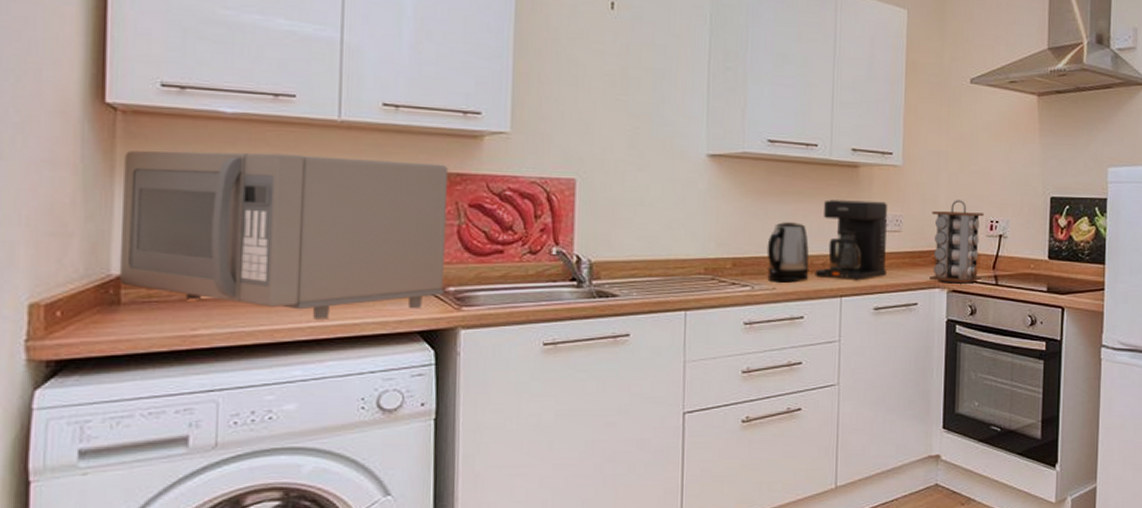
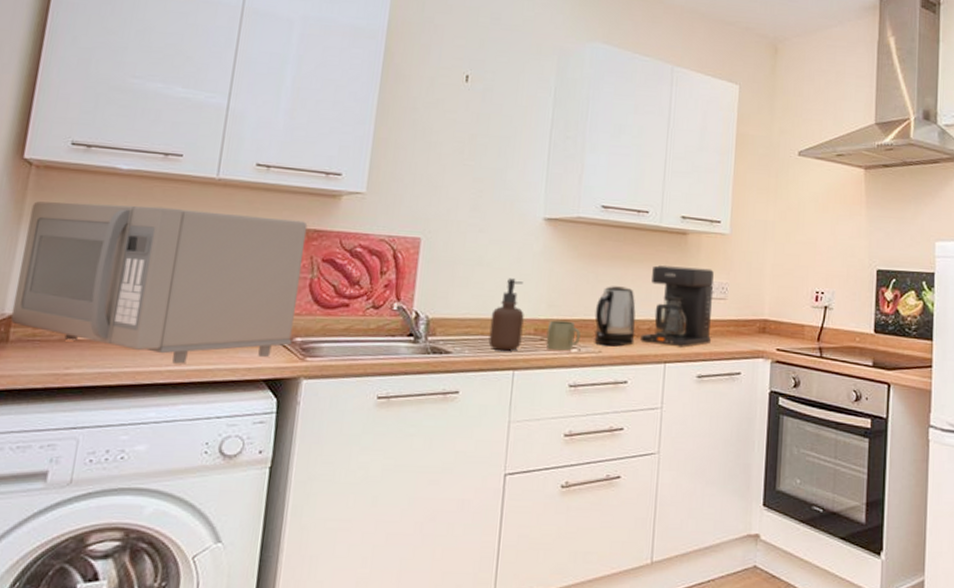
soap dispenser: none [657,218,693,291] -> present [488,278,524,351]
mug: none [717,259,753,290] -> present [546,320,581,352]
spice rack: present [930,200,984,284] -> none [753,269,809,355]

